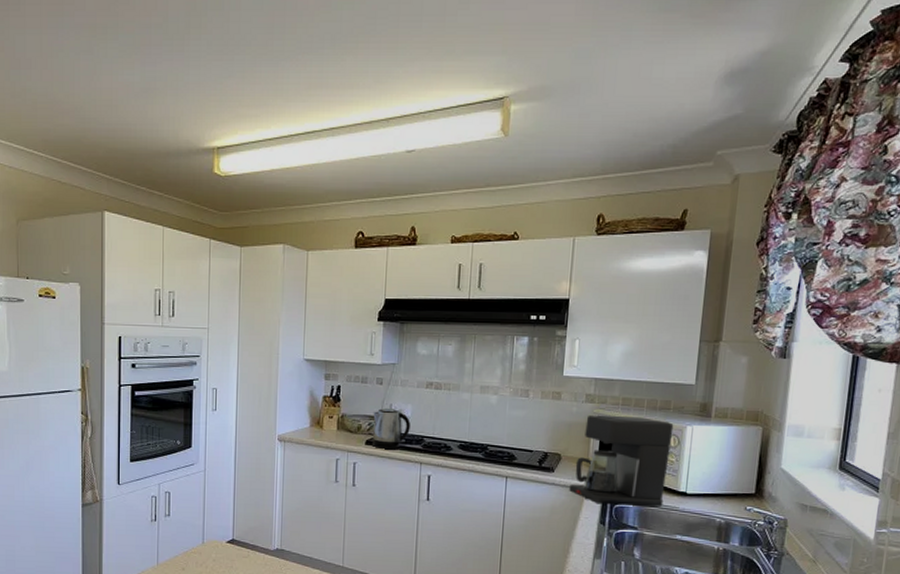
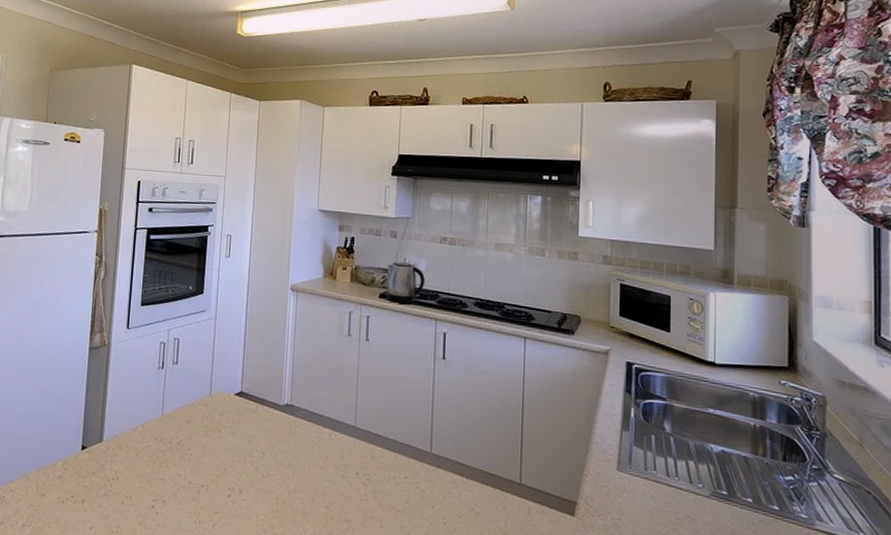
coffee maker: present [569,414,674,506] -> none [591,276,696,376]

